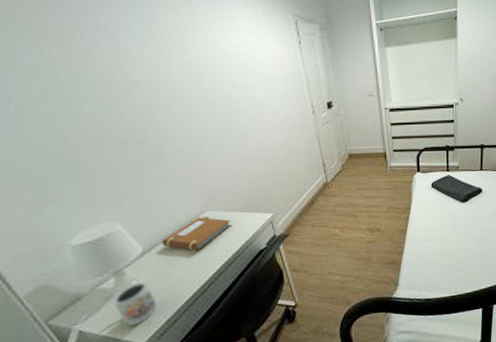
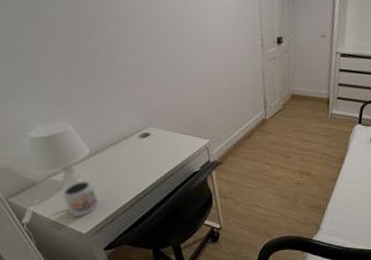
notebook: present [162,217,233,252] -> none [107,131,171,163]

